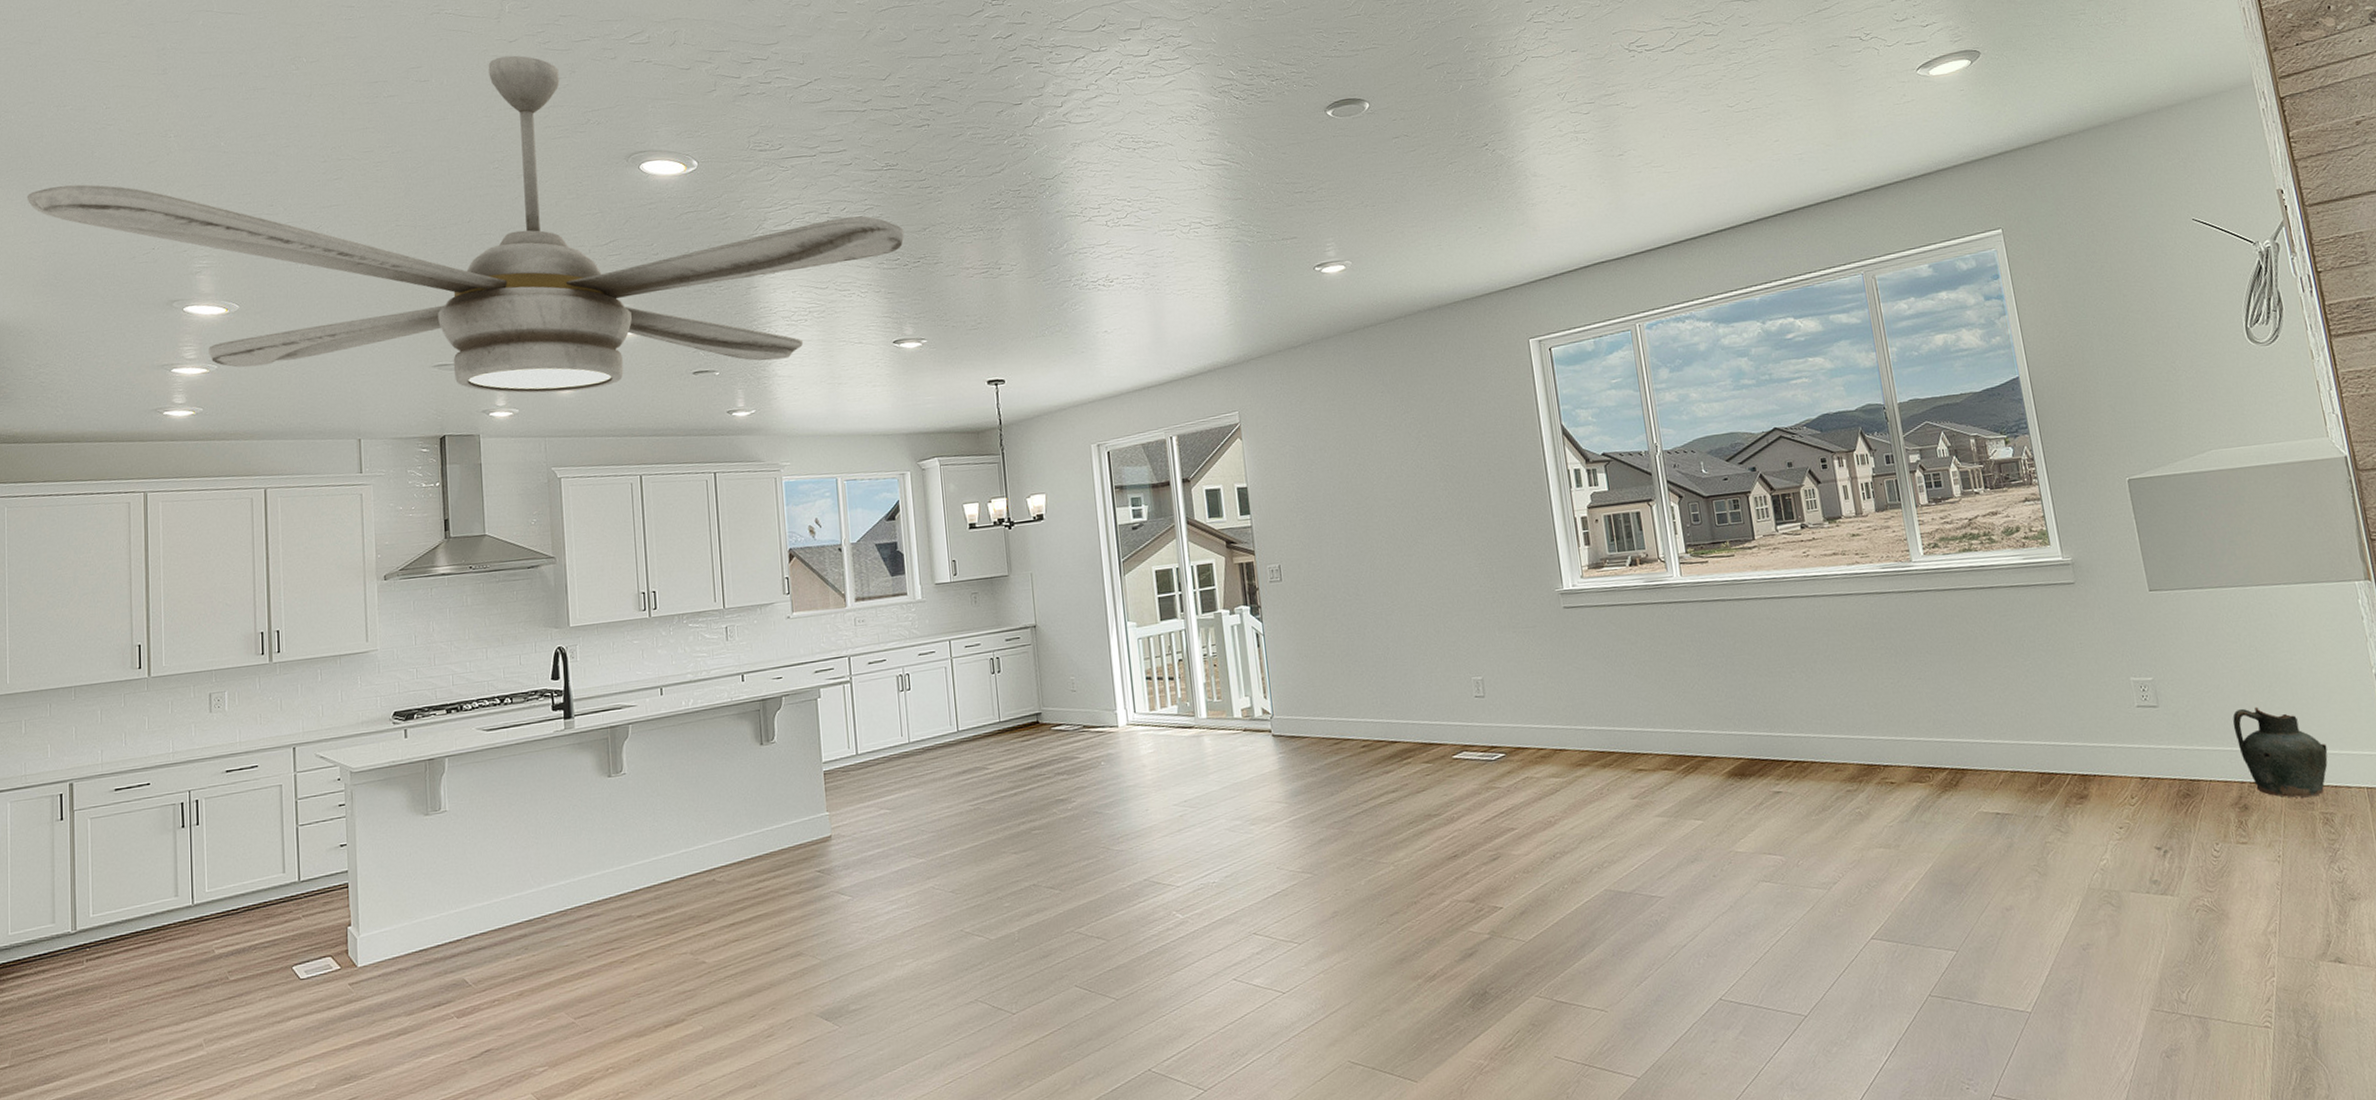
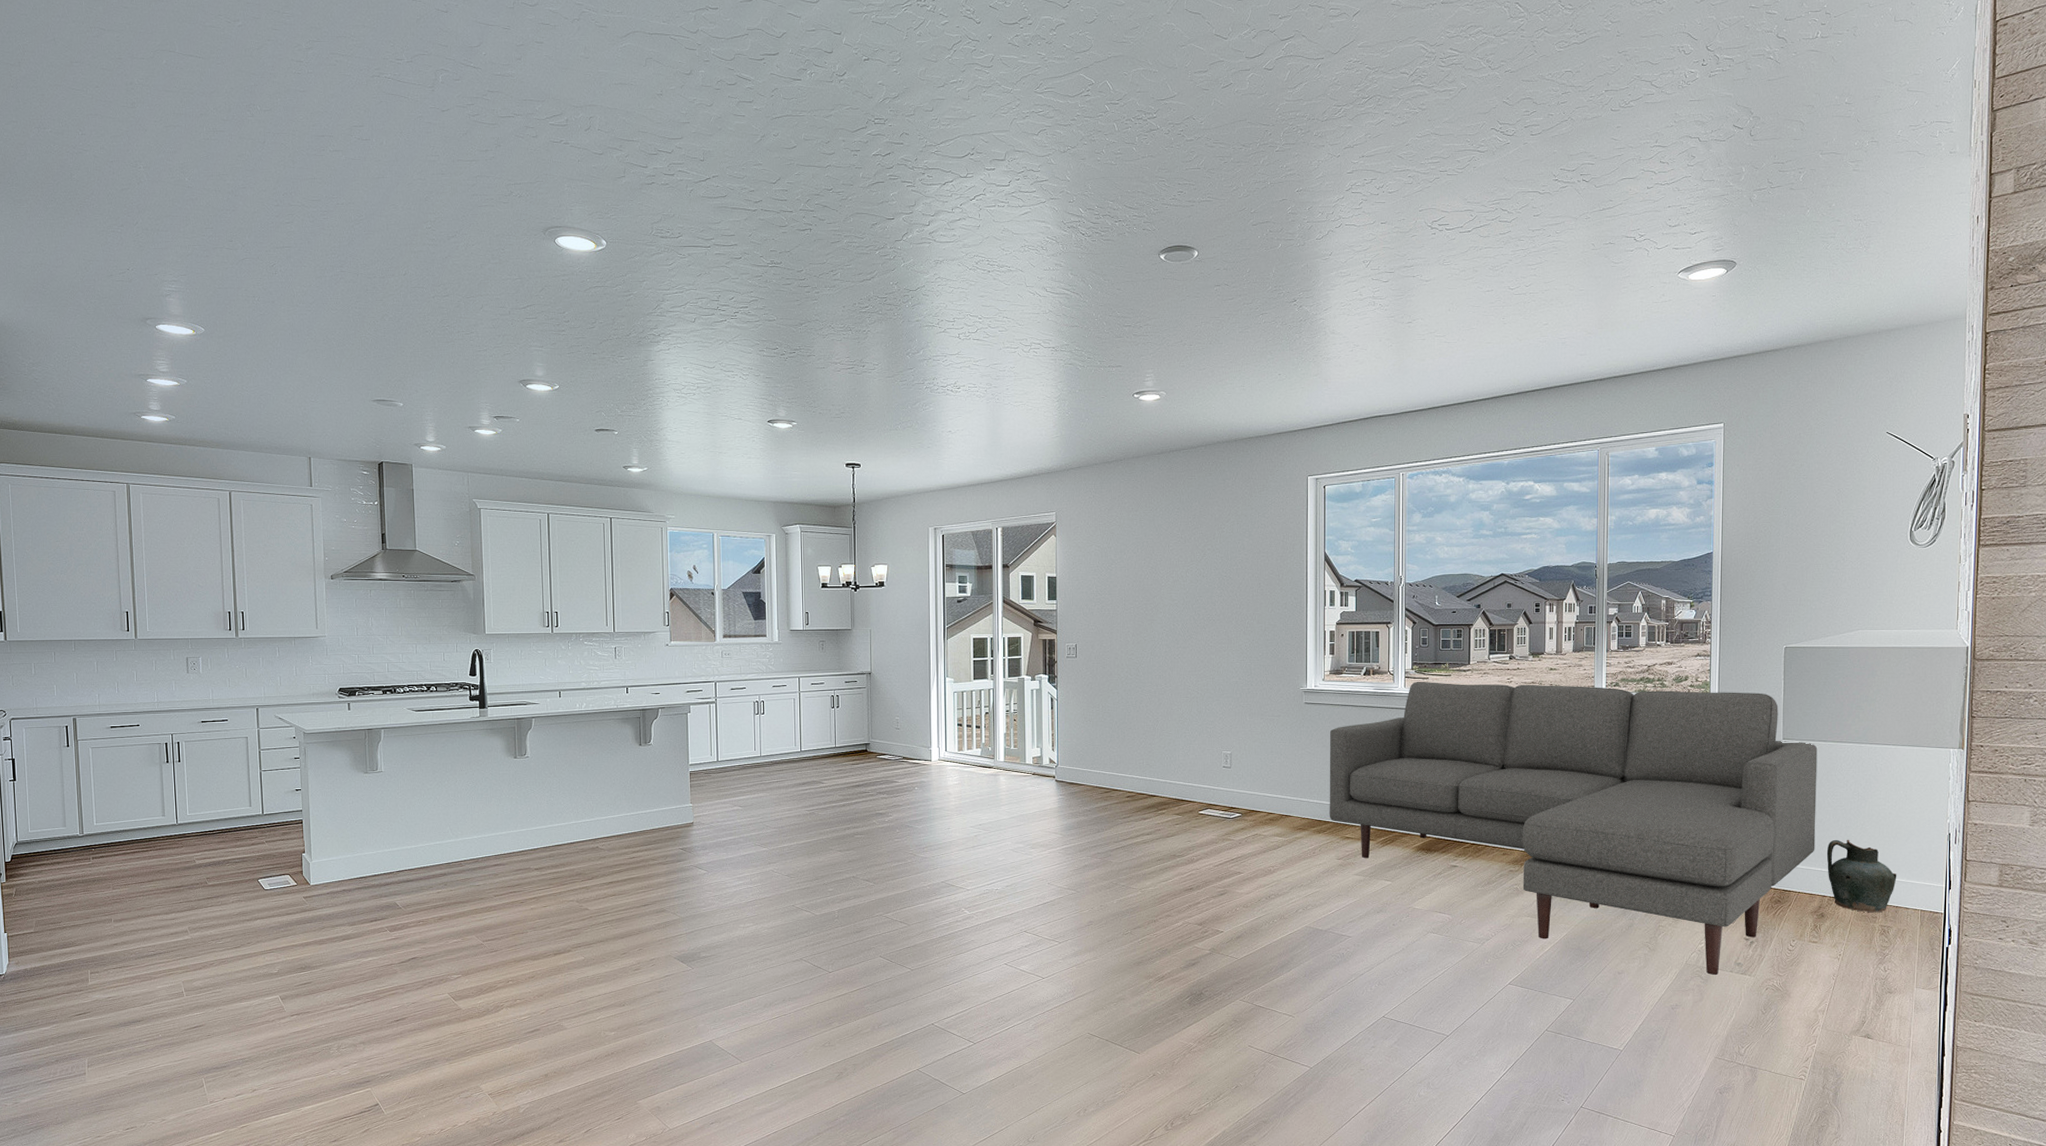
ceiling fan: present [26,55,905,394] -> none [14,124,783,435]
sofa: none [1599,537,2219,901] -> present [1329,681,1818,976]

